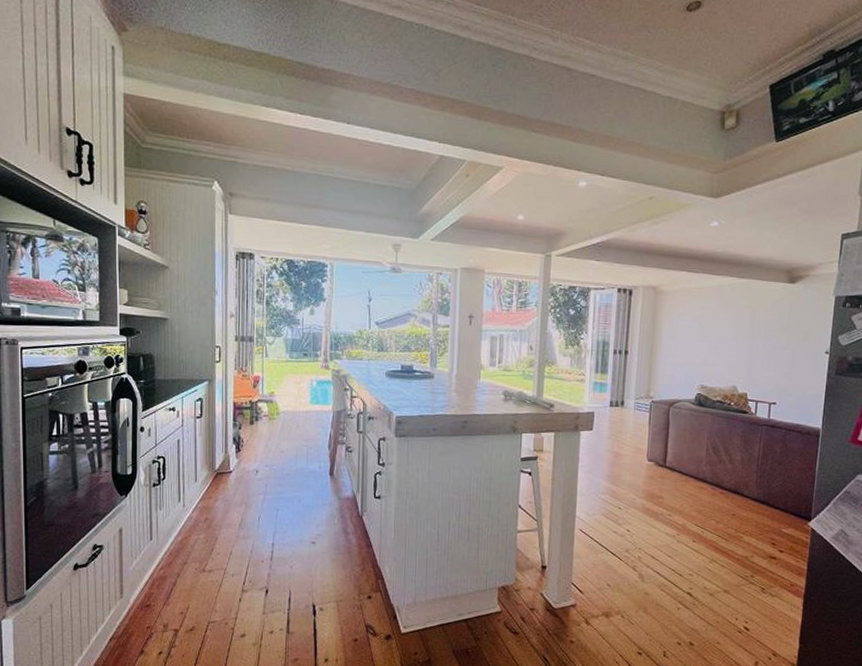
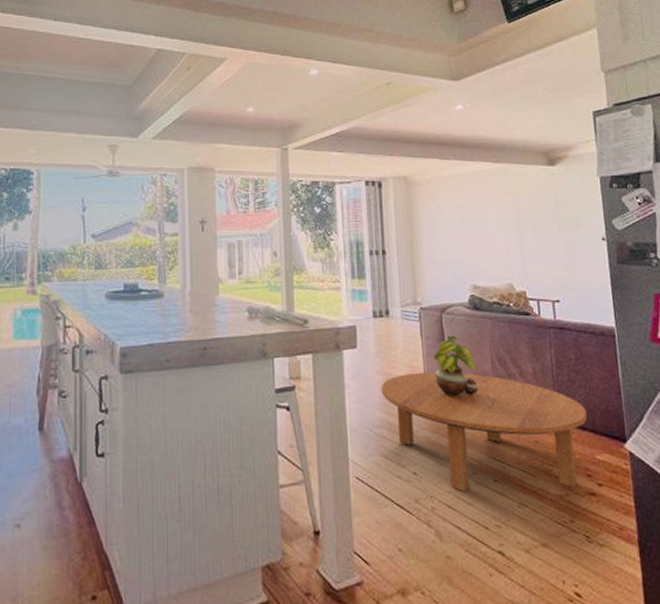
coffee table: none [609,453,781,552] -> present [381,372,587,493]
potted plant: none [656,425,694,475] -> present [434,335,479,397]

